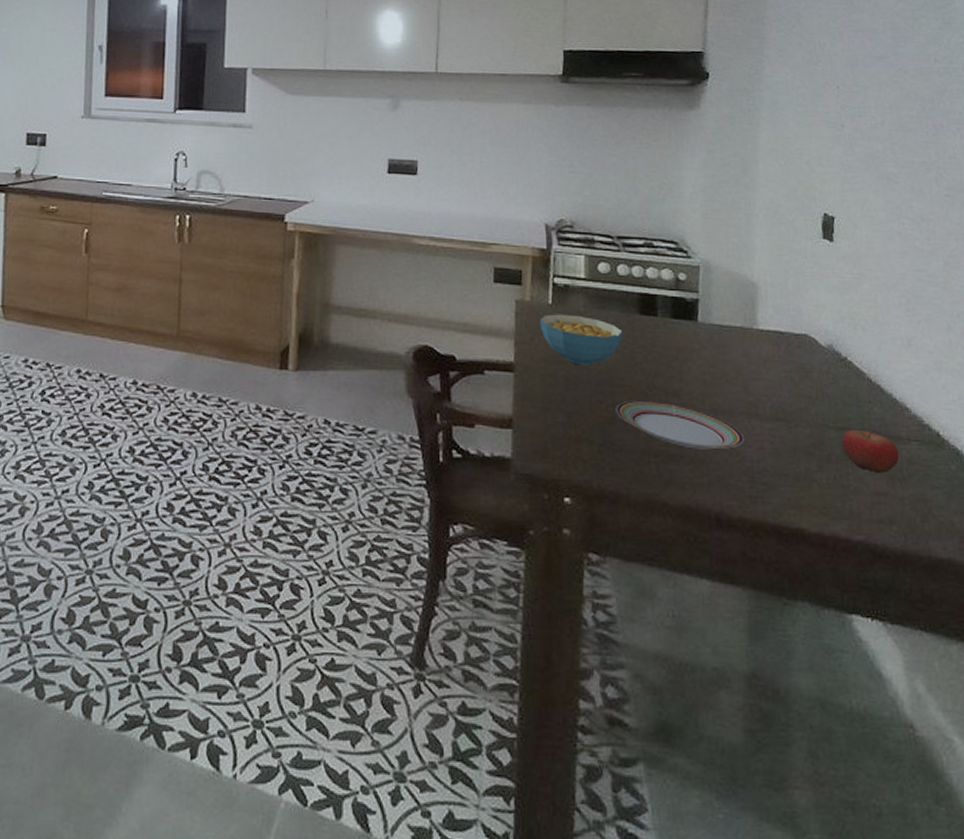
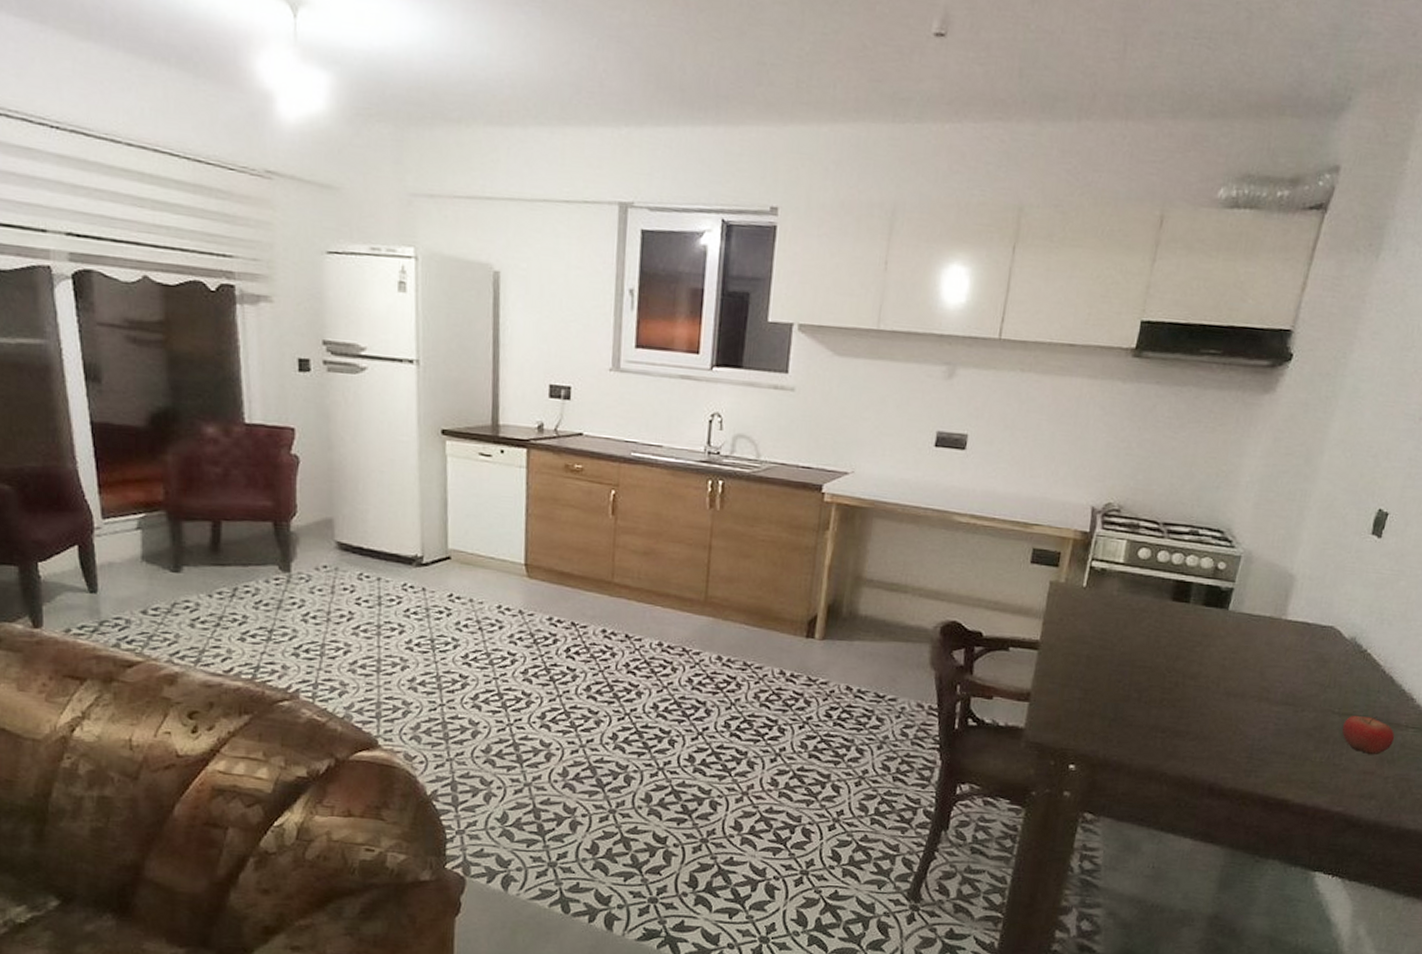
cereal bowl: present [539,314,623,365] -> none [1070,596,1153,647]
plate: present [616,400,745,450] -> none [1132,680,1251,728]

